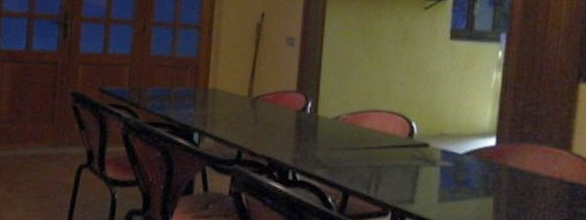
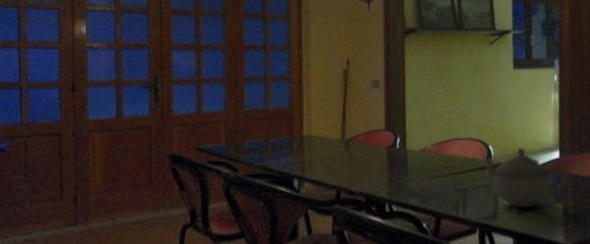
teapot: none [404,129,503,197] -> present [484,148,567,208]

